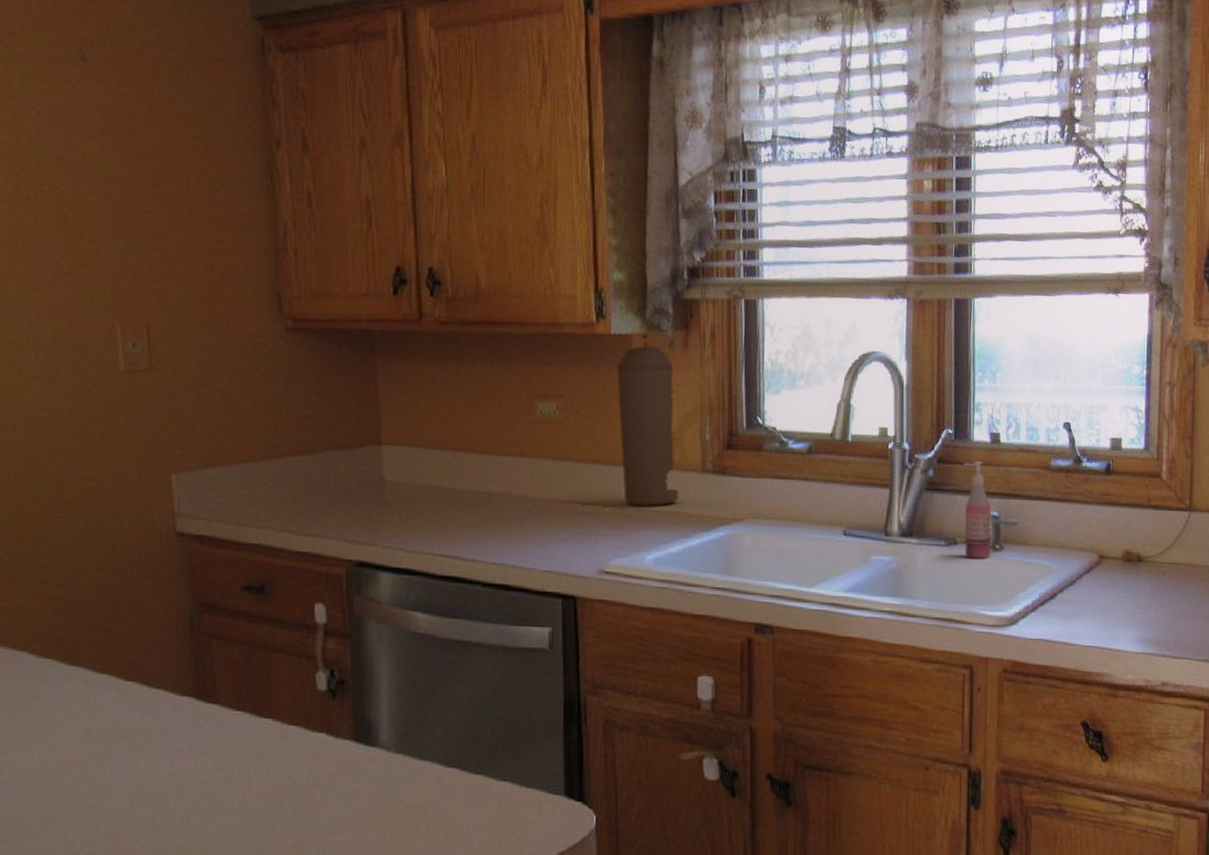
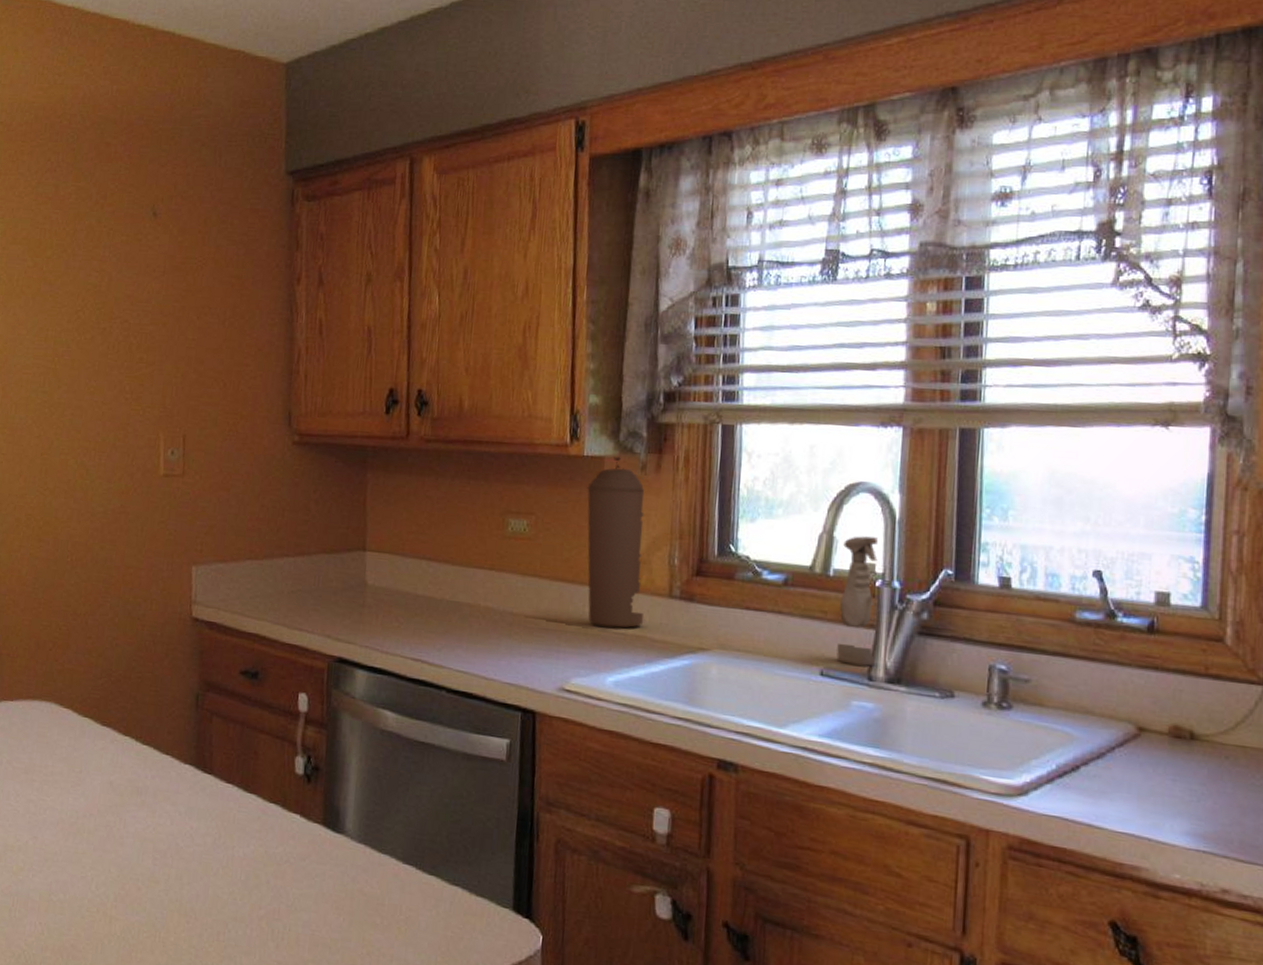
spray bottle: none [857,402,890,524] -> present [836,536,878,667]
soap dispenser: present [964,461,992,559] -> none [963,607,998,717]

